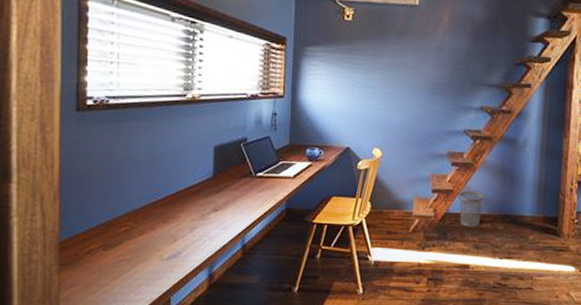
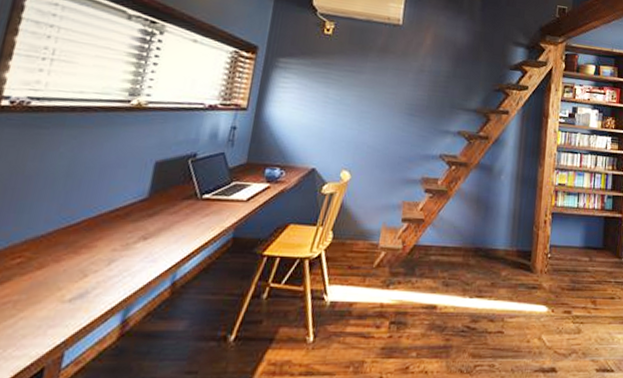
wastebasket: present [459,190,484,227] -> none [429,220,456,262]

